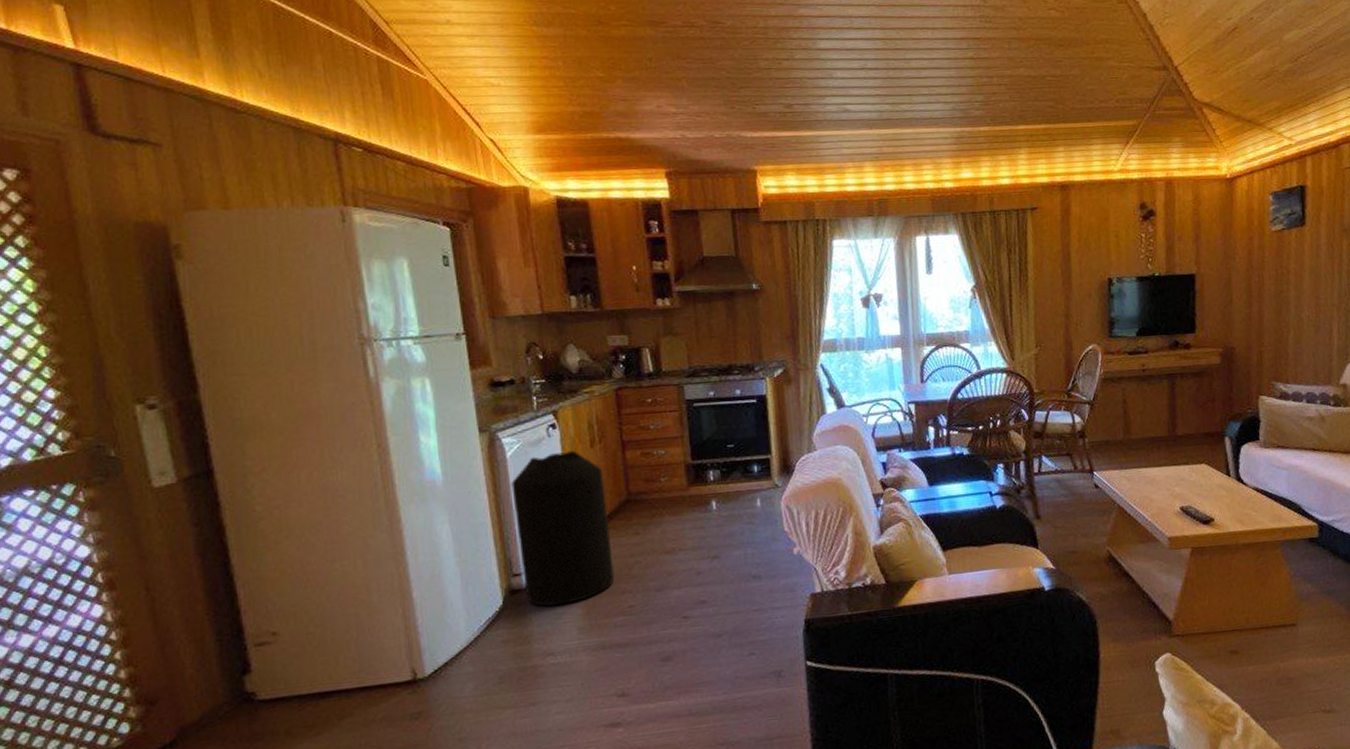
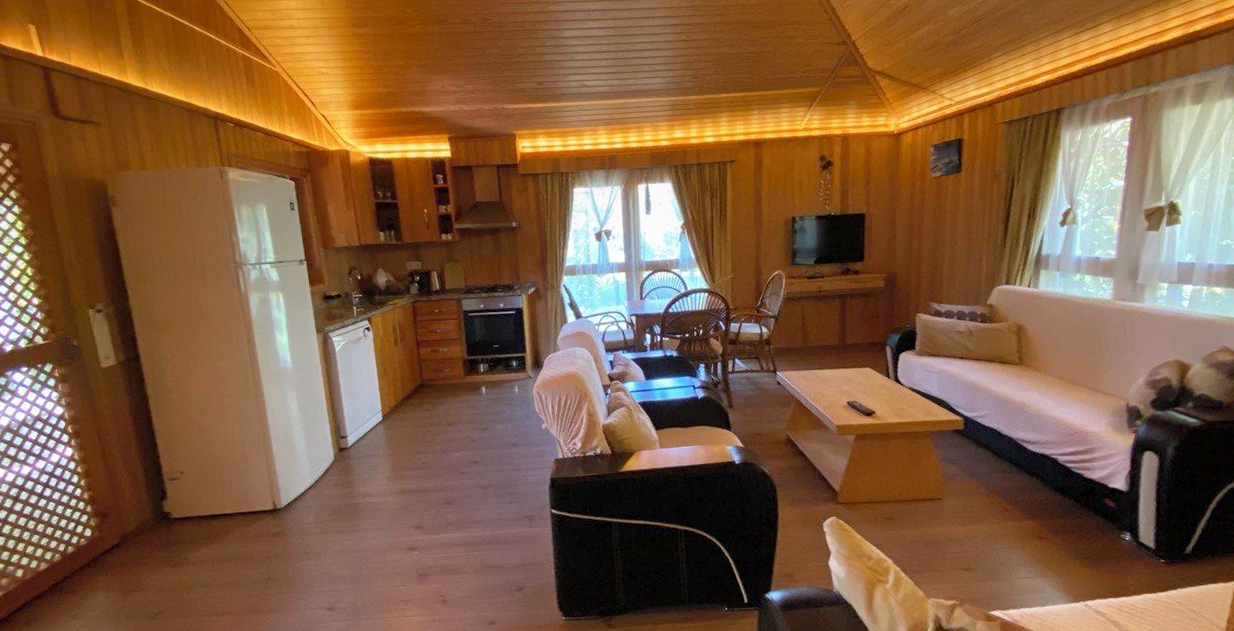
trash can: present [511,450,615,607] -> none [339,347,412,461]

